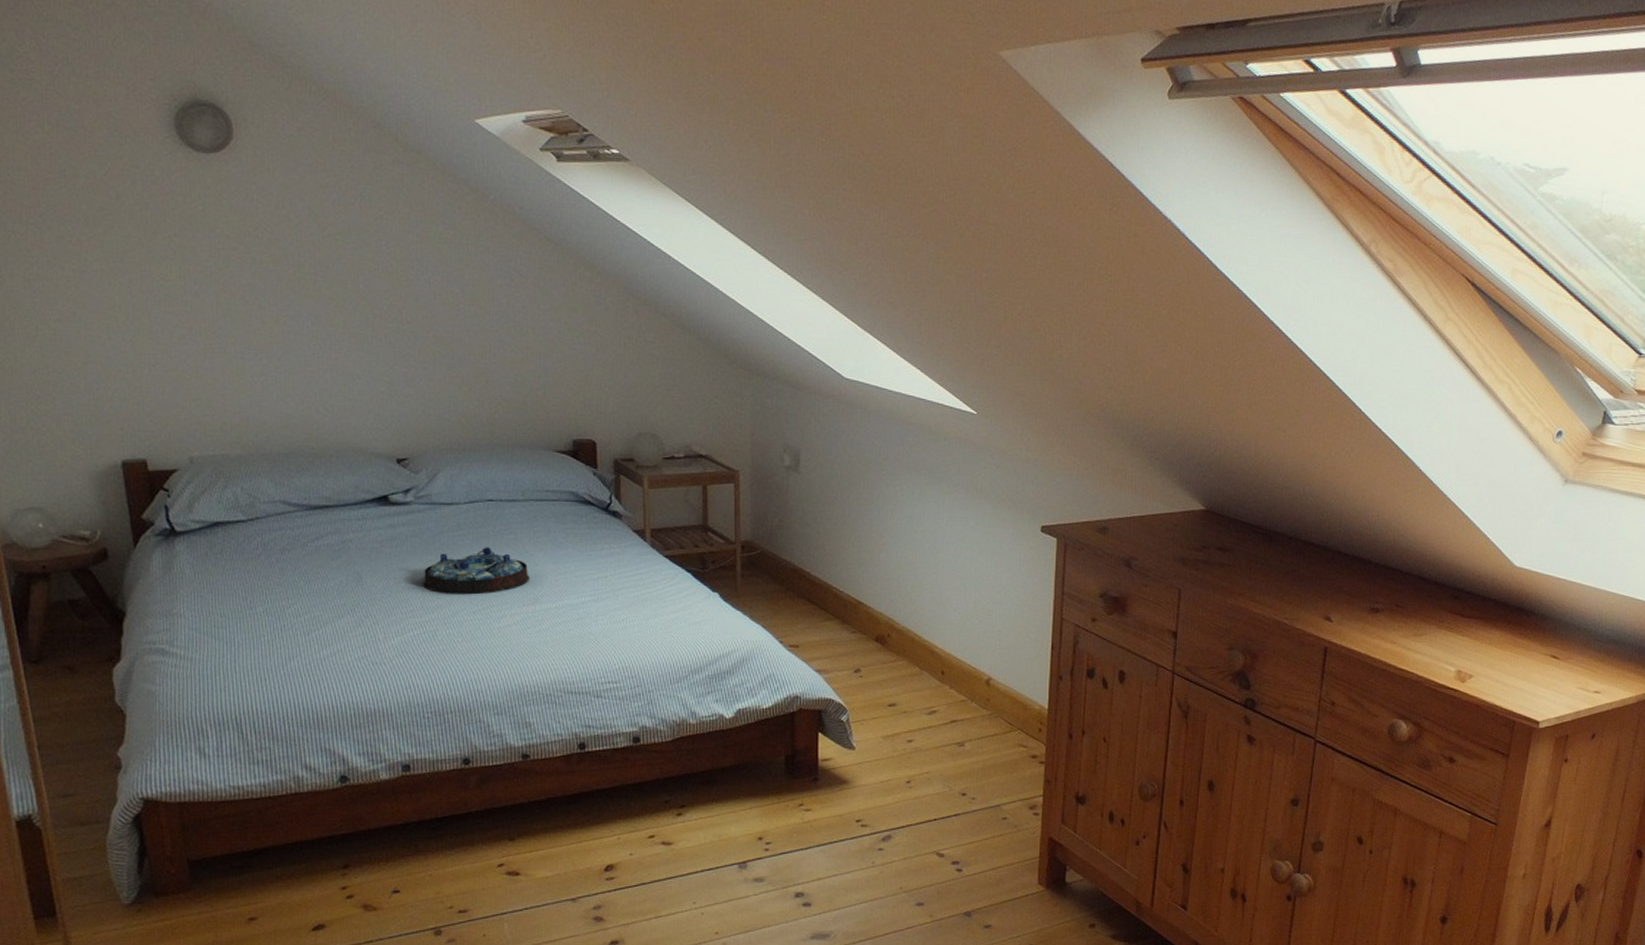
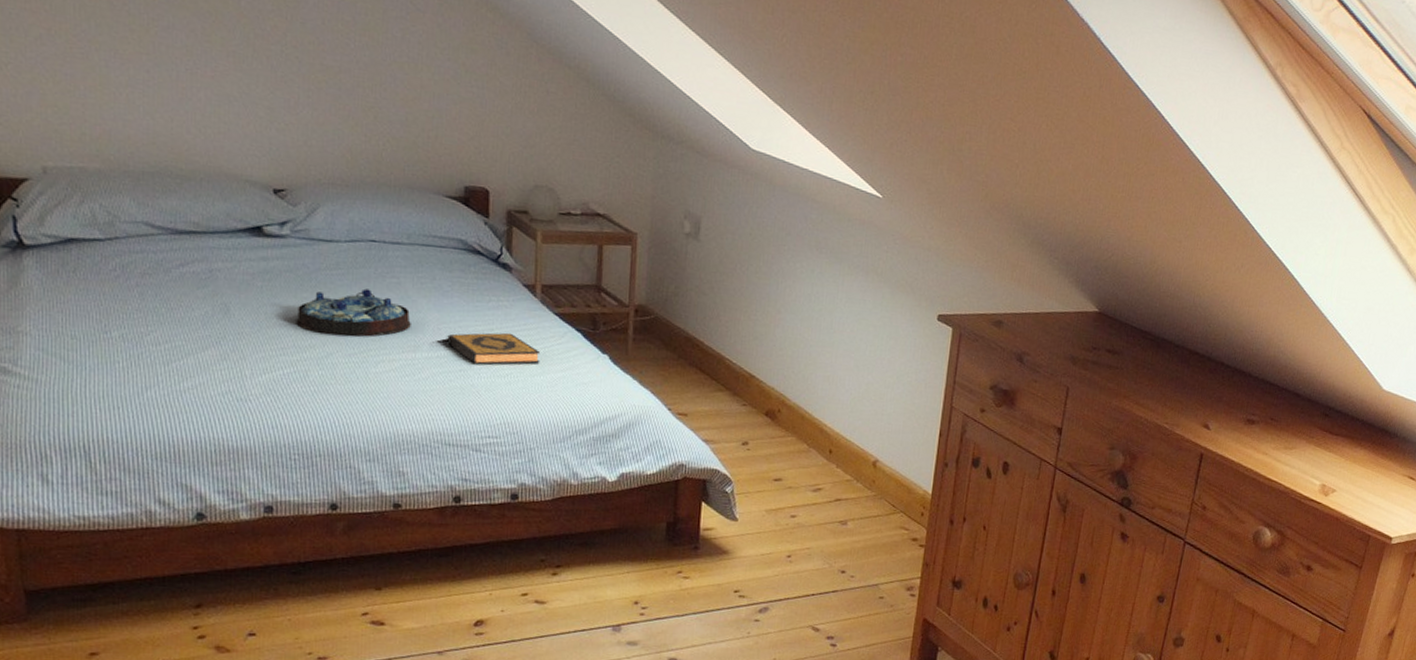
hardback book: none [564,578,654,611] -> present [447,332,540,365]

